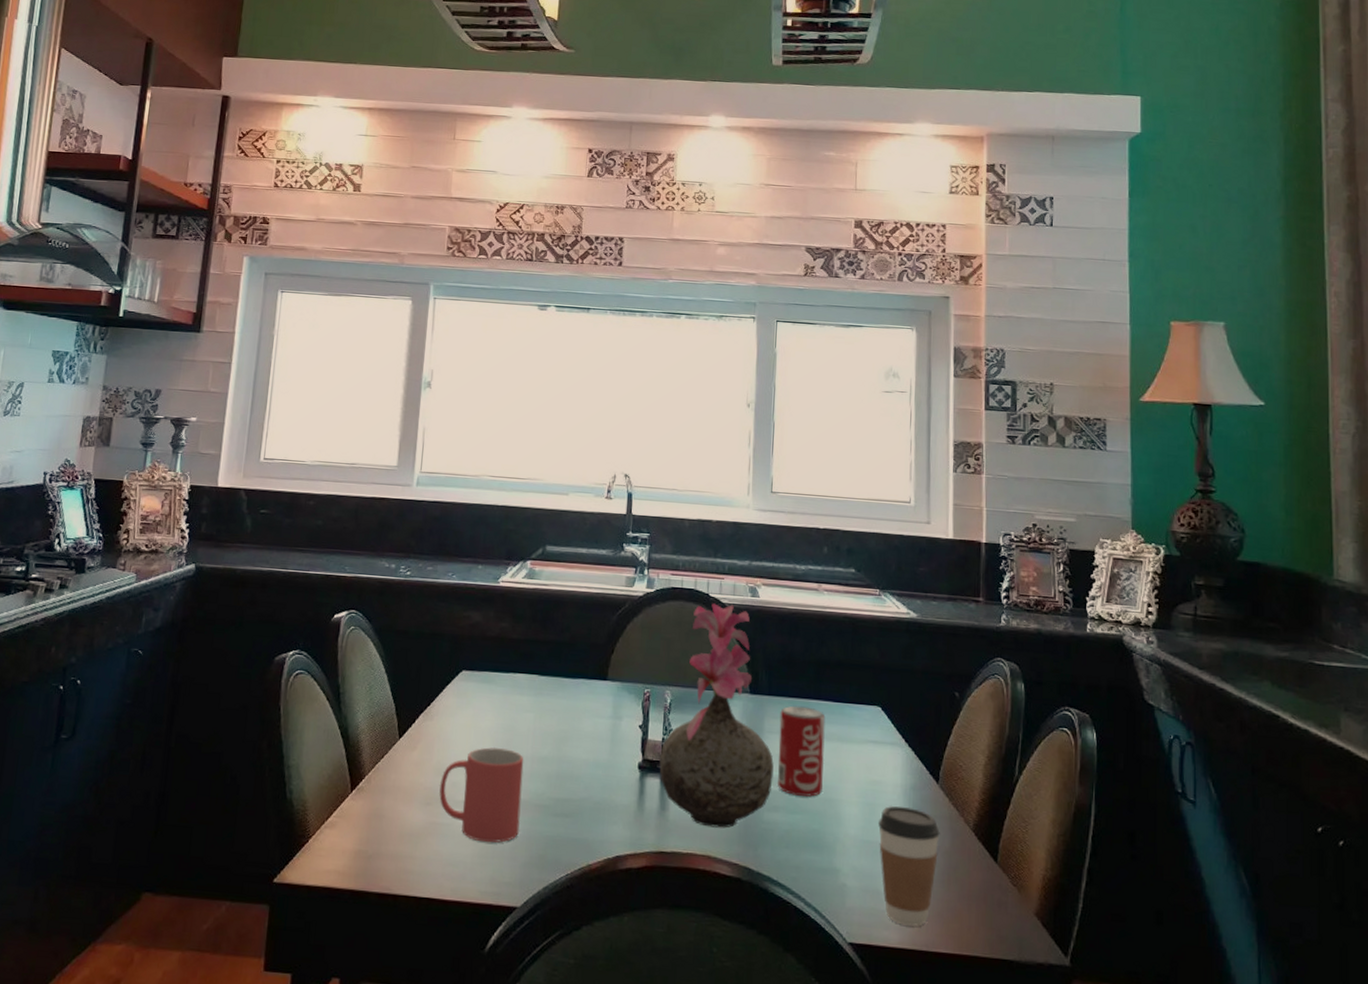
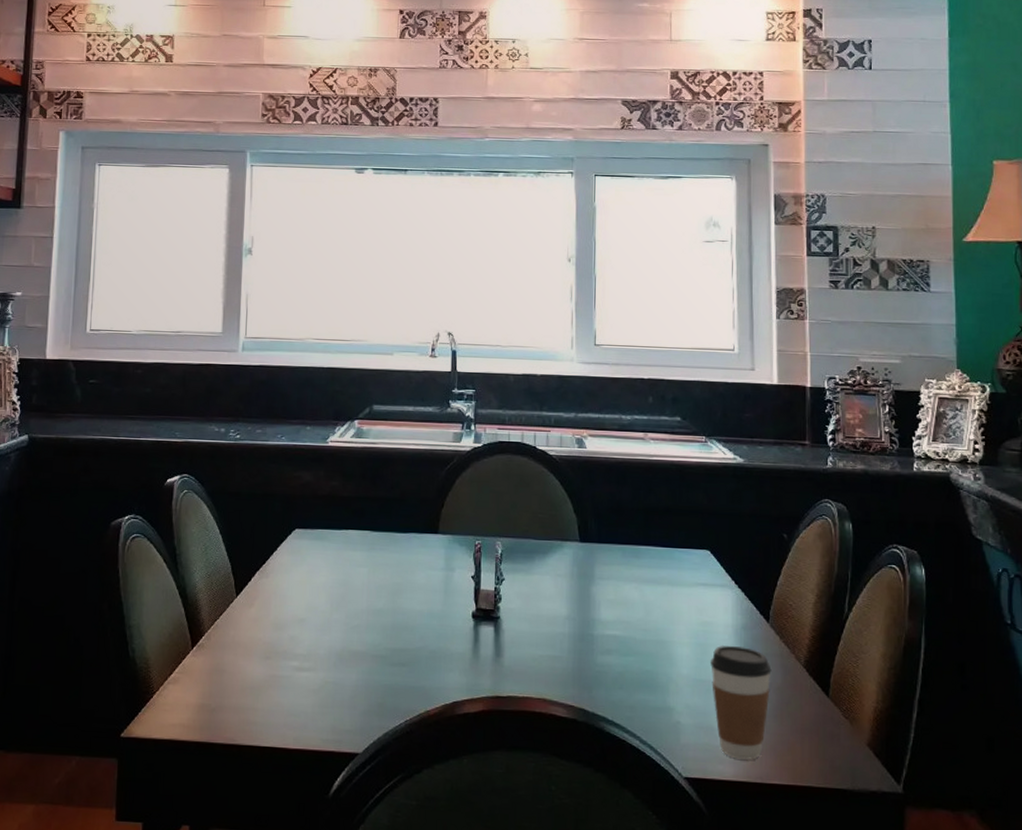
mug: present [439,746,524,843] -> none [277,601,360,693]
vase: present [659,603,774,828] -> none [493,455,605,672]
beverage can: present [778,705,826,797] -> none [609,552,656,639]

